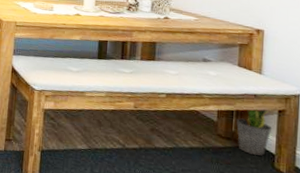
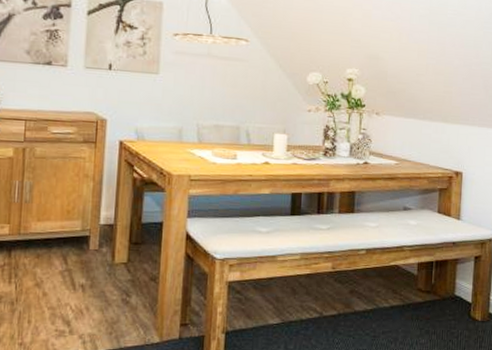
potted plant: present [236,109,273,156] -> none [436,256,469,307]

